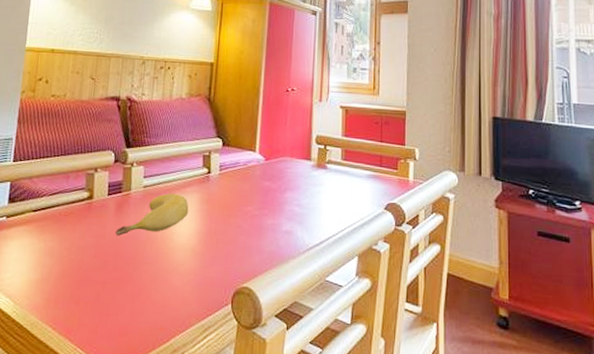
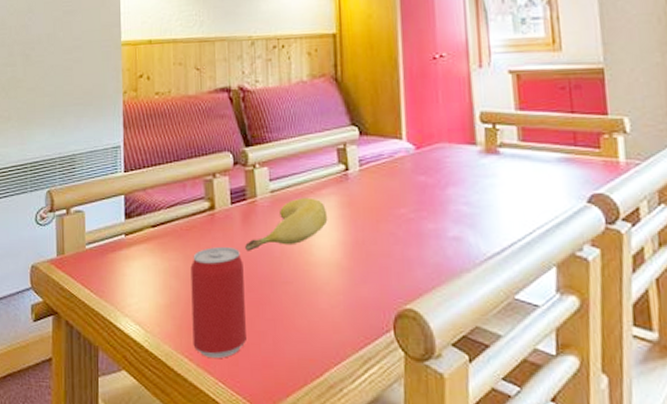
beer can: none [58,231,112,327] -> present [190,246,246,358]

